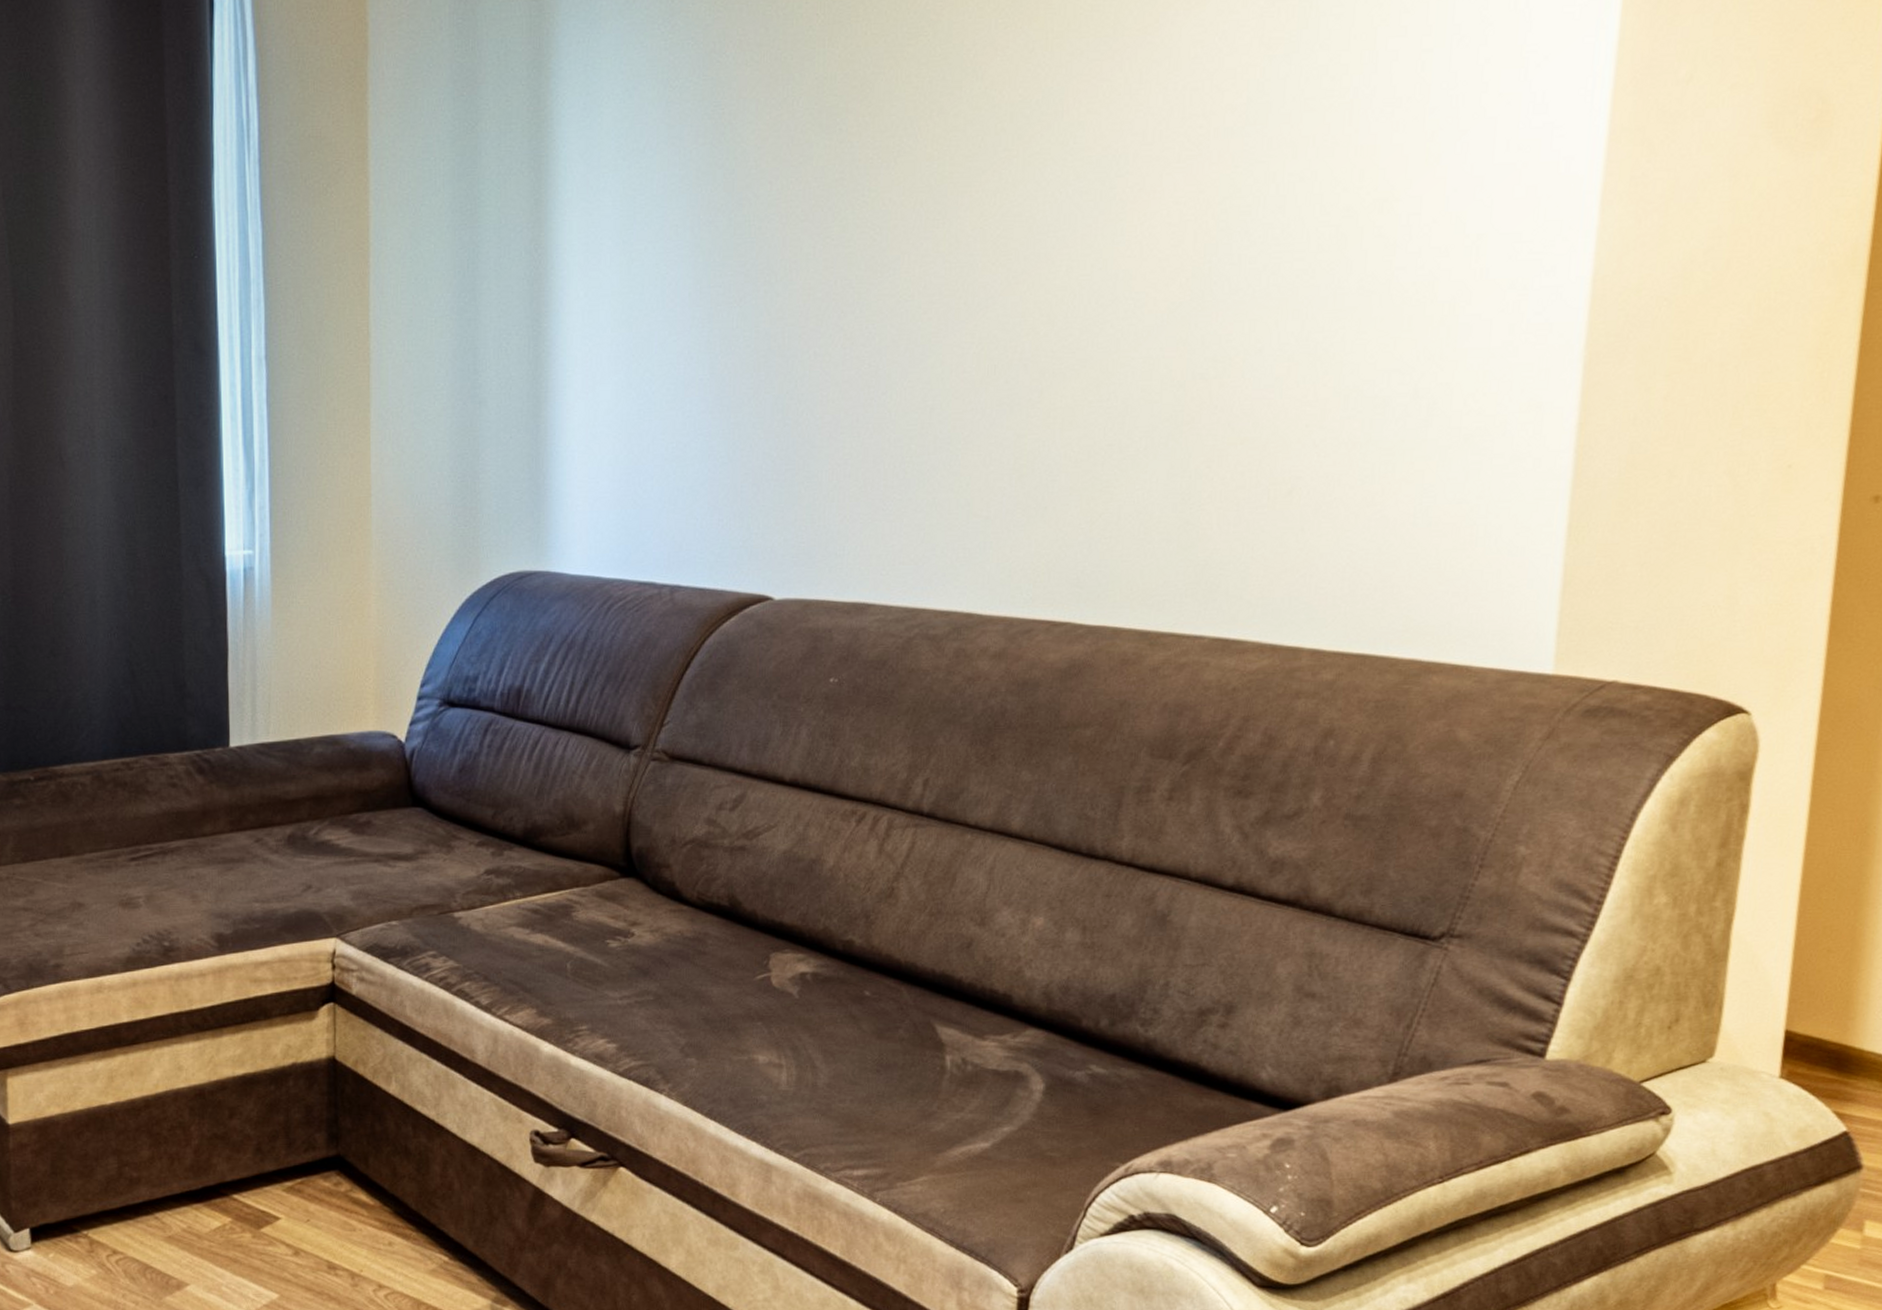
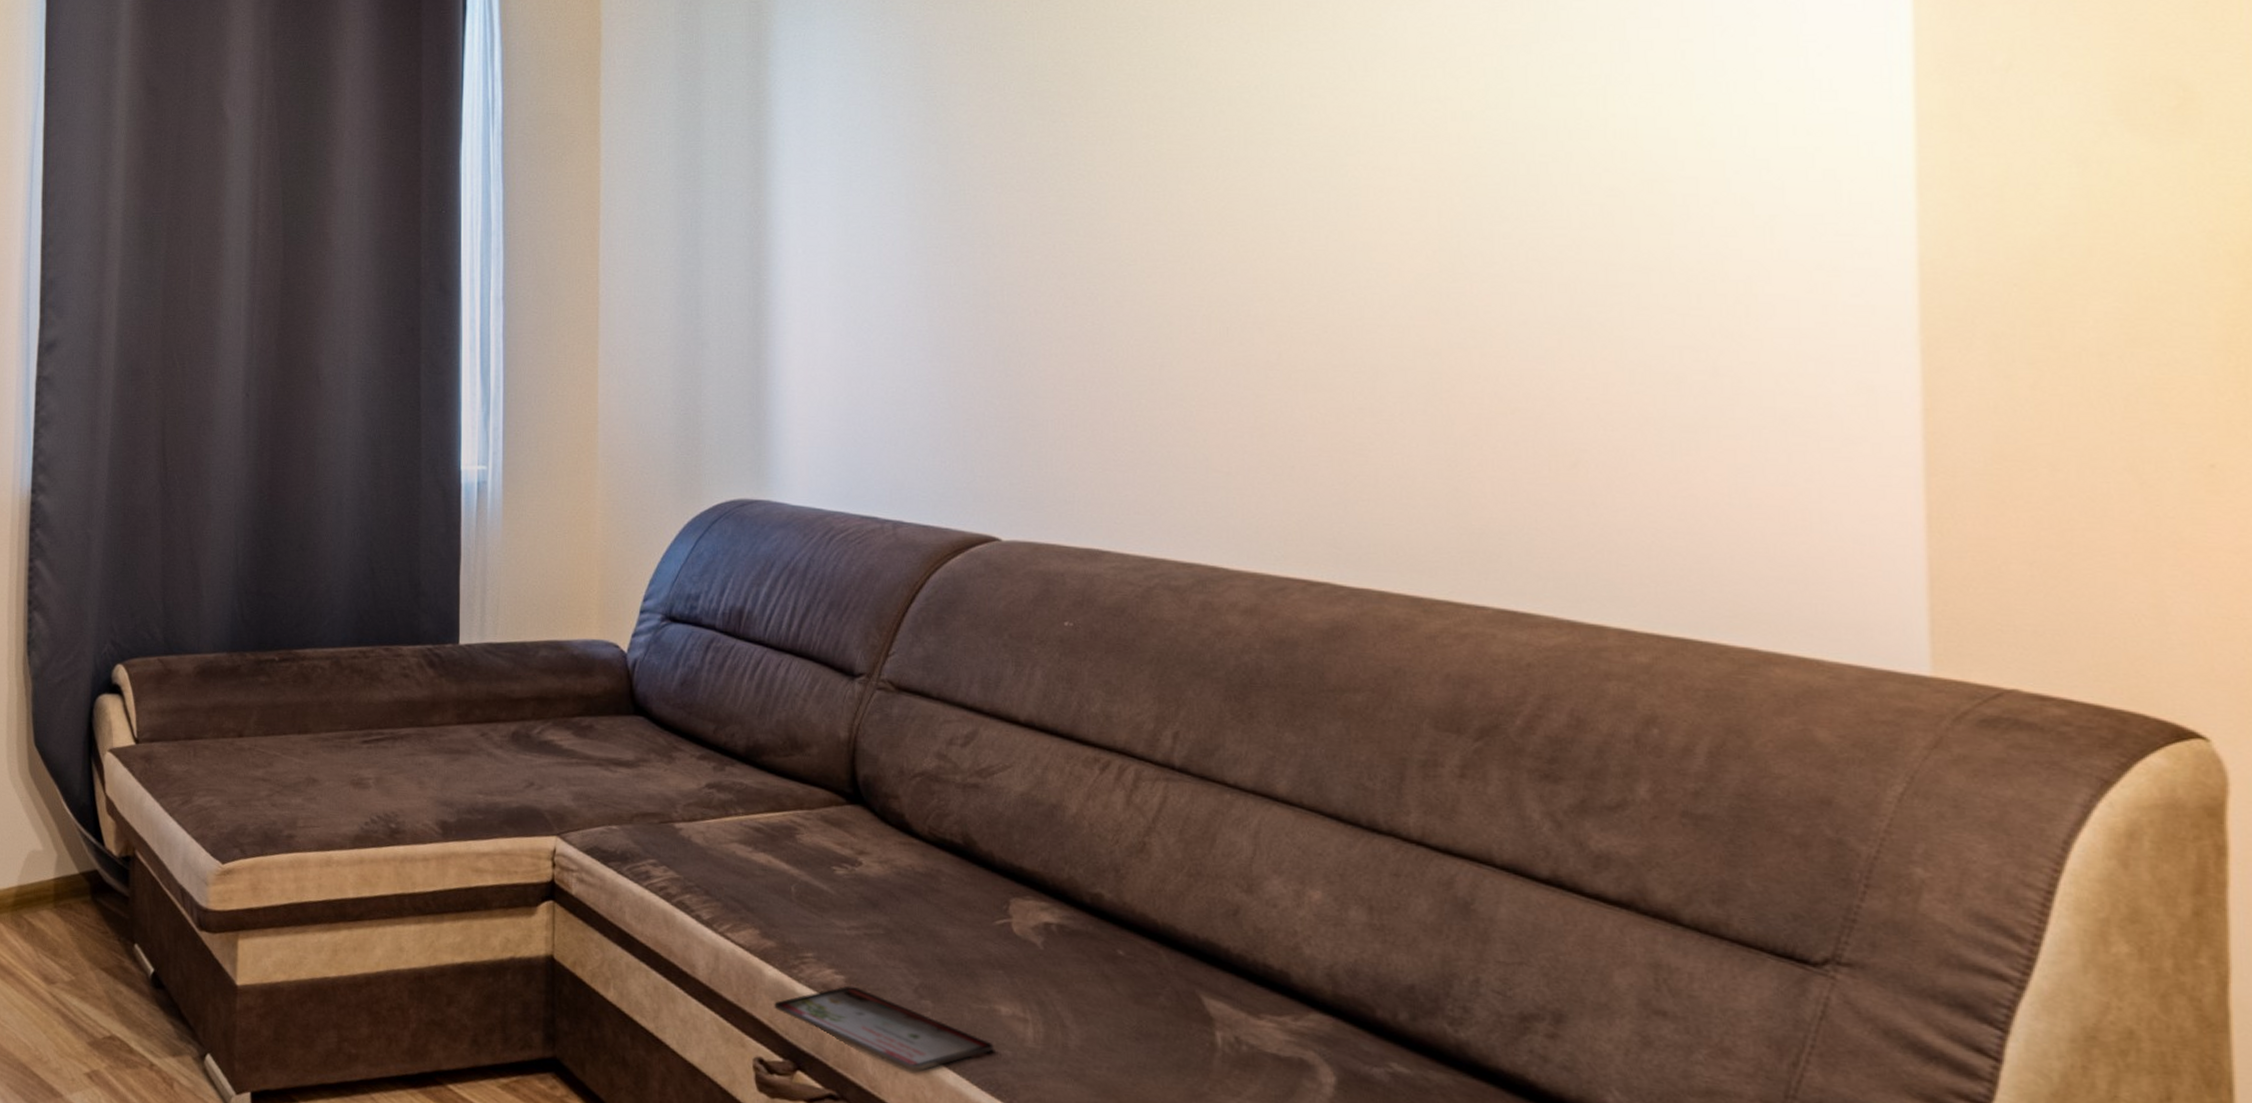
tablet: none [550,1052,751,1125] -> present [774,985,994,1071]

